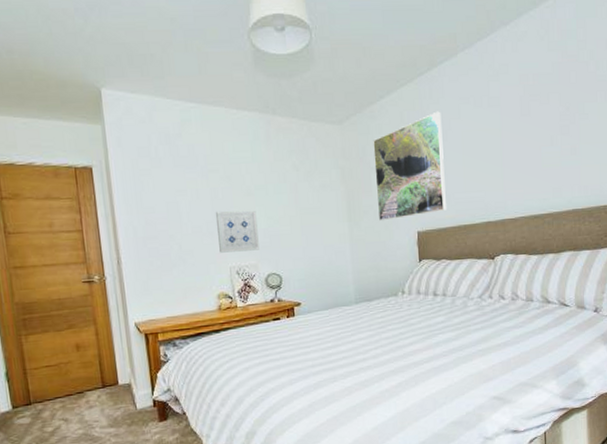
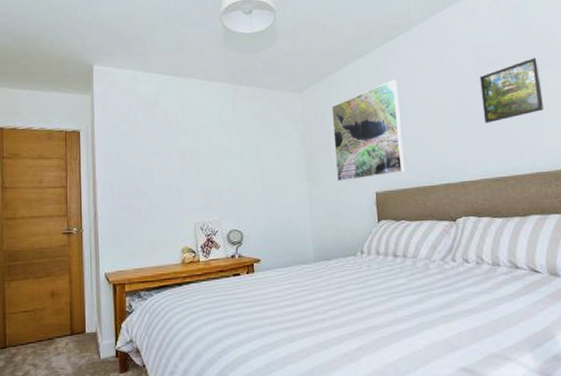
wall art: present [216,210,259,253] -> none [184,170,223,209]
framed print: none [524,90,583,159] -> present [479,58,544,123]

